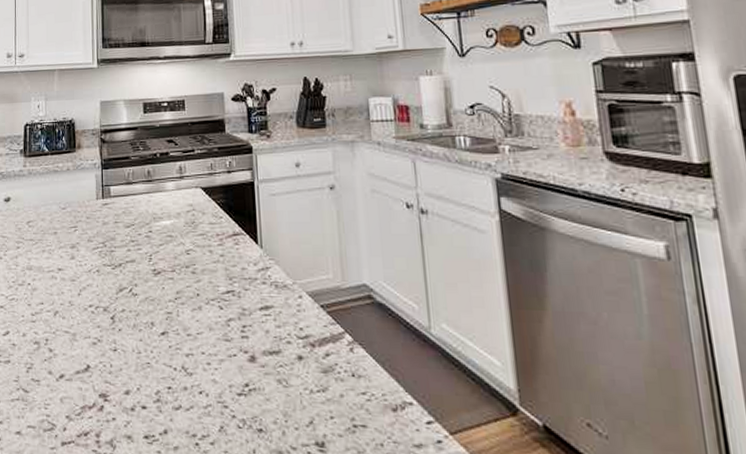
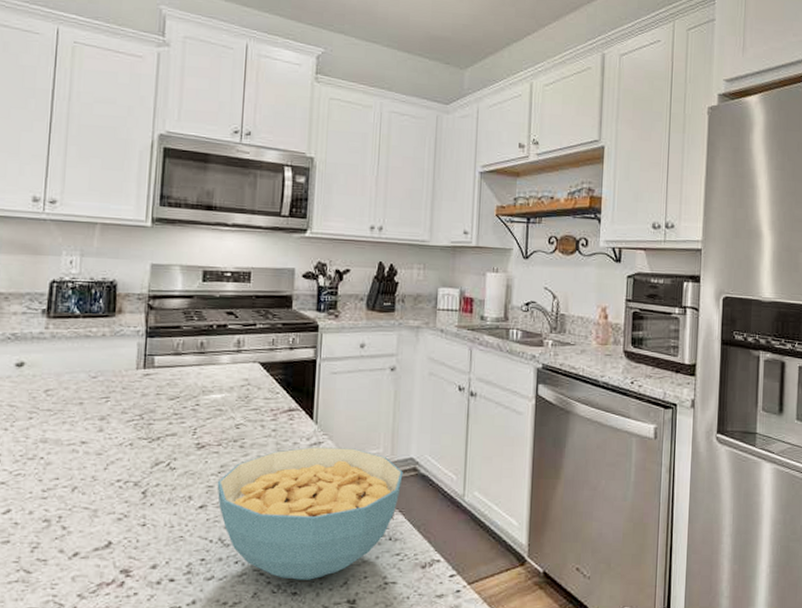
cereal bowl: none [175,272,358,417] -> present [217,447,403,580]

